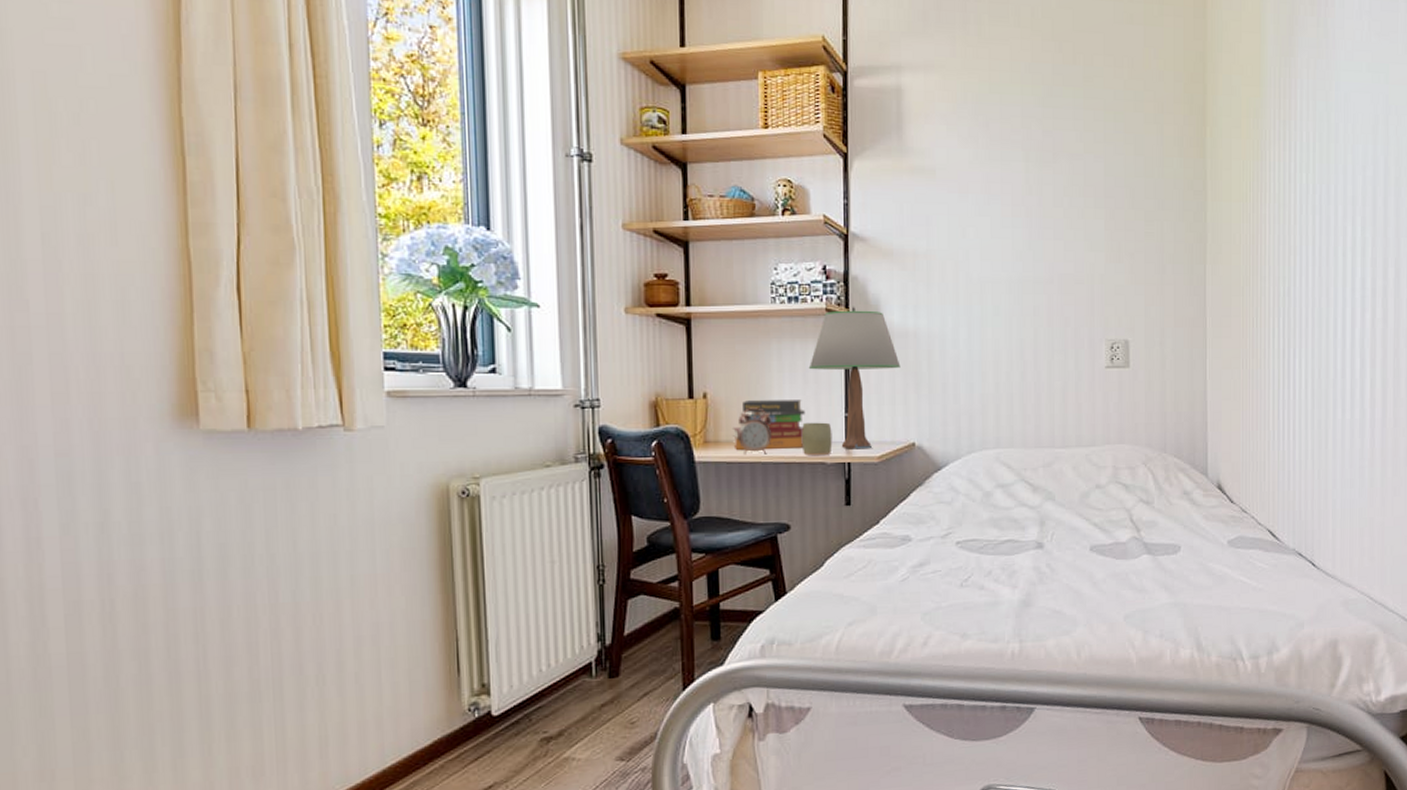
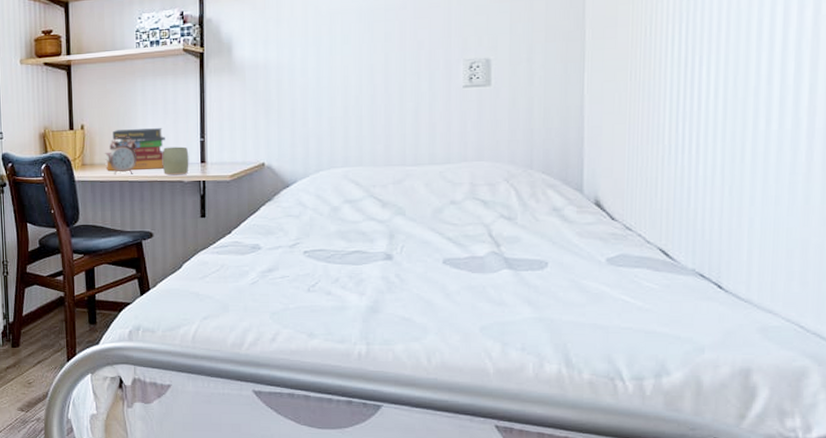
table lamp: present [808,306,901,449] -> none [168,45,251,169]

